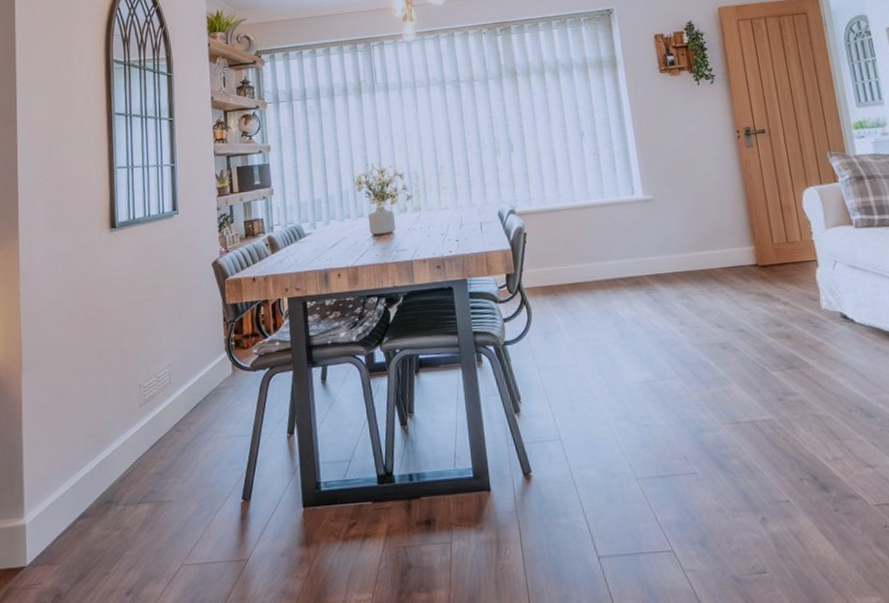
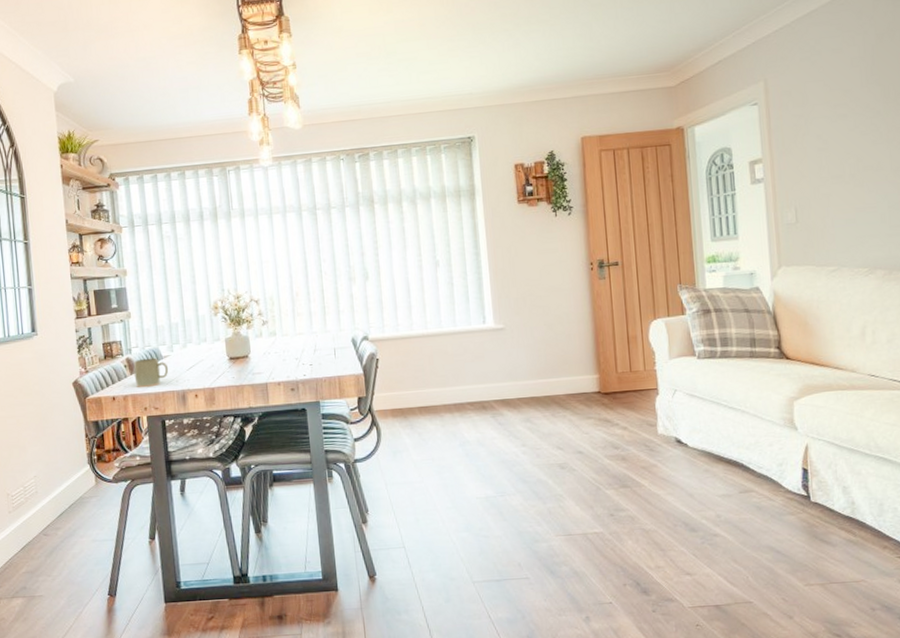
mug: none [275,235,311,268] -> present [133,357,169,388]

